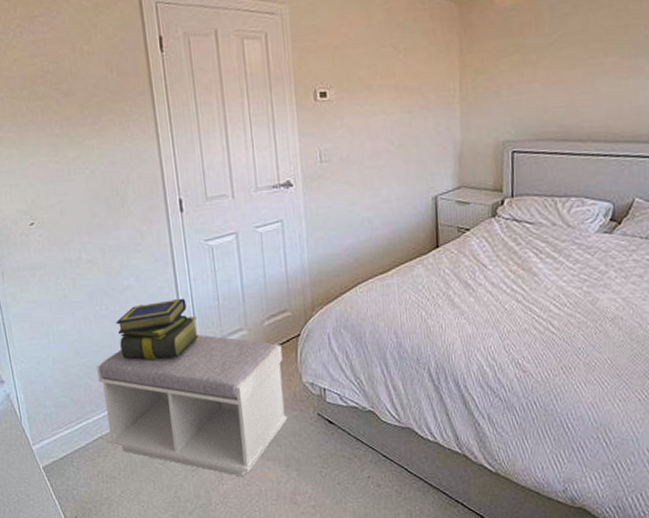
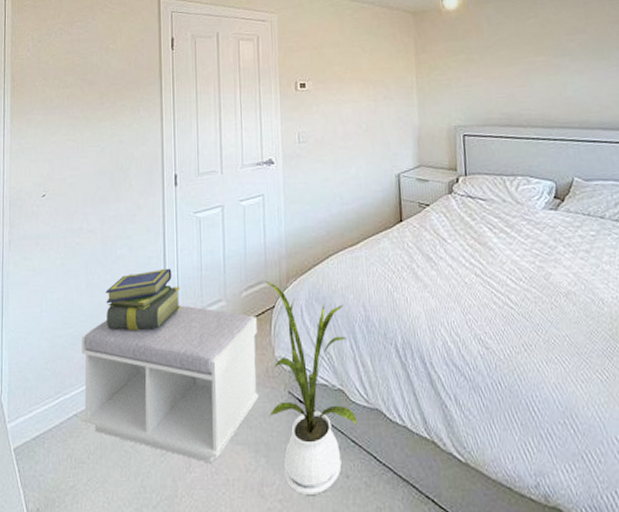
house plant: none [287,309,390,501] -> present [264,280,359,495]

